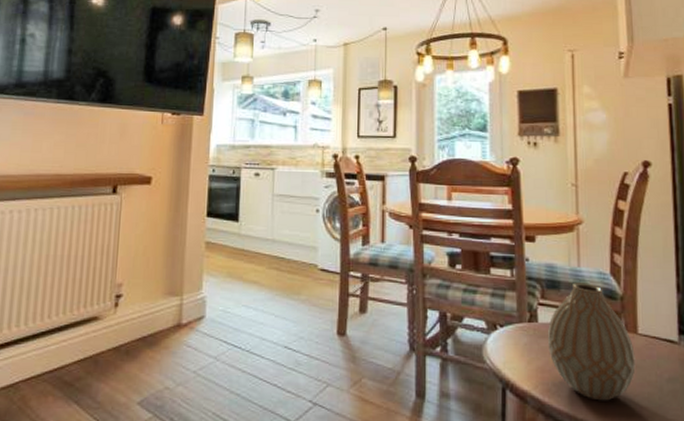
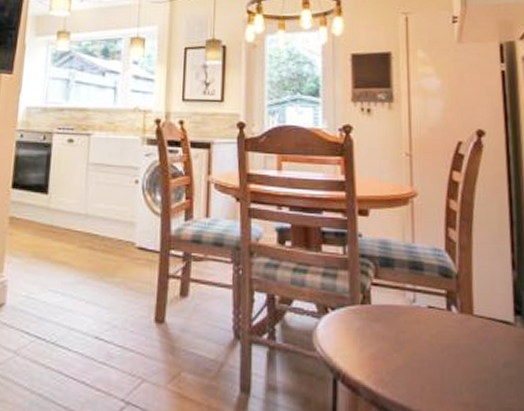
vase: present [547,282,636,401] -> none [380,260,472,390]

